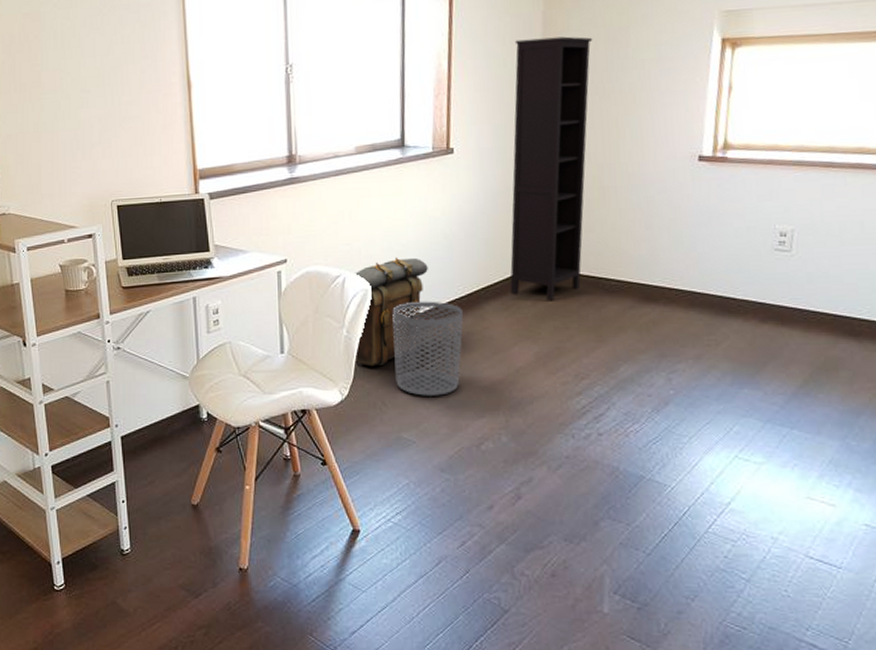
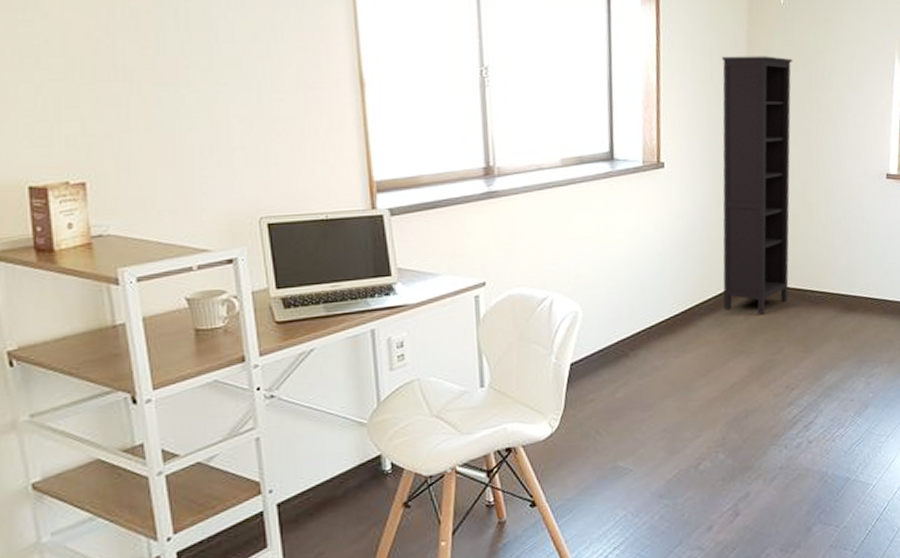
backpack: present [354,257,428,367] -> none [564,275,641,394]
waste bin: present [392,301,463,396] -> none [605,320,678,421]

